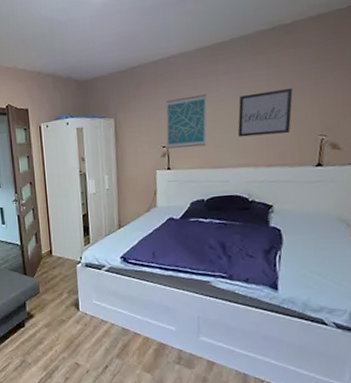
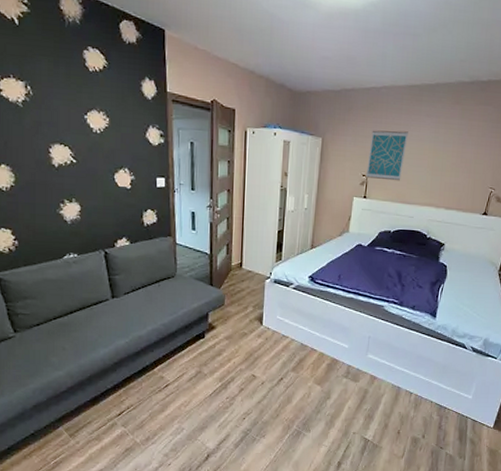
wall art: present [237,87,293,137] -> none [427,139,477,182]

